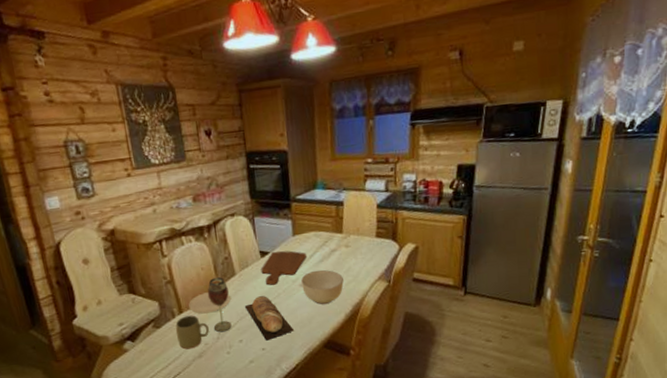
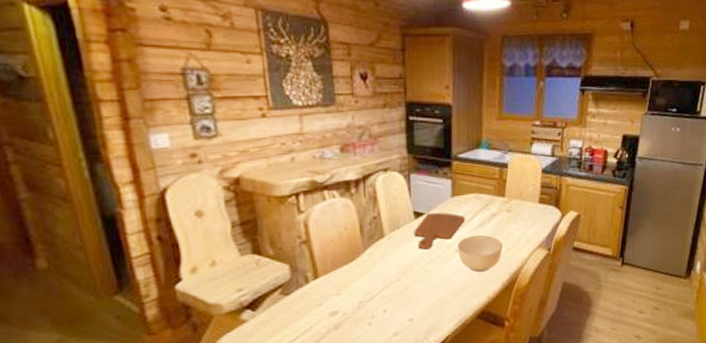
mug: present [175,315,209,350] -> none [308,280,349,320]
plate: present [189,292,231,314] -> none [326,255,377,280]
wineglass: present [207,277,232,333] -> none [349,239,376,301]
bread loaf: present [245,296,294,341] -> none [393,261,446,311]

